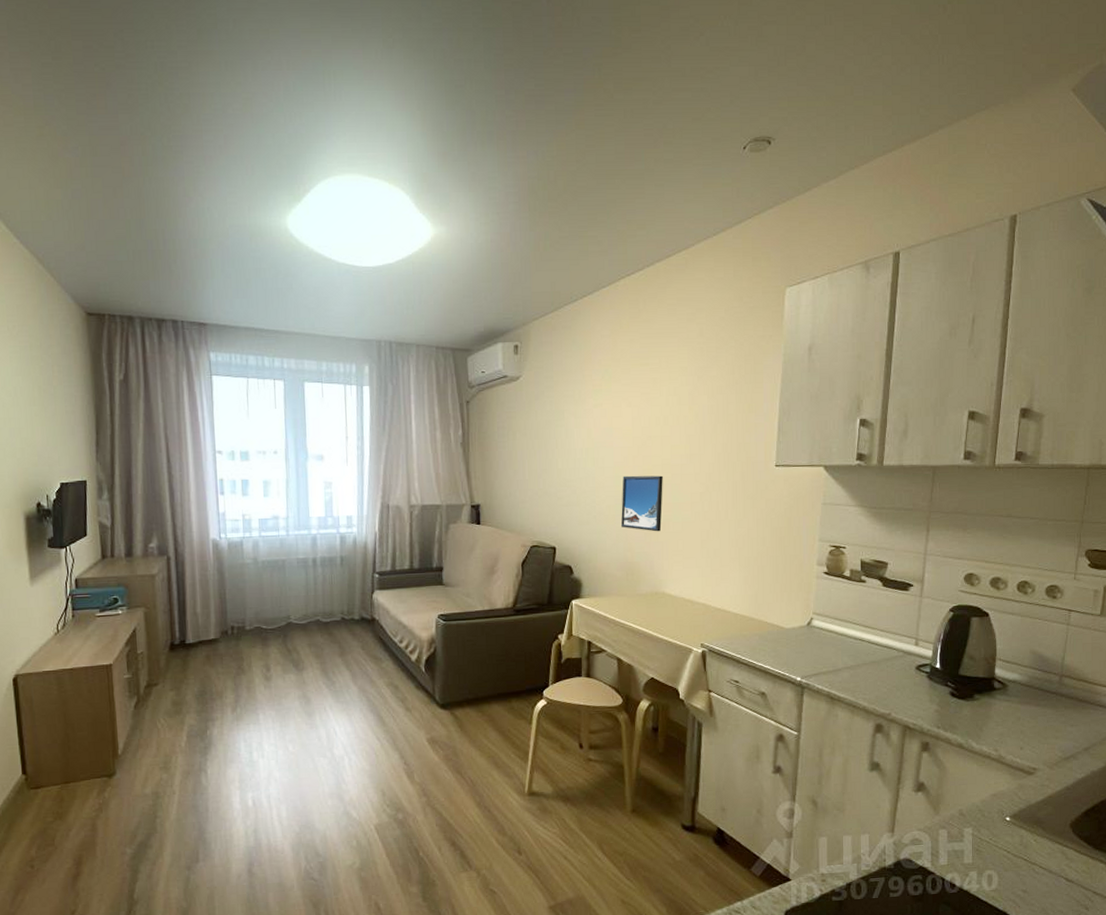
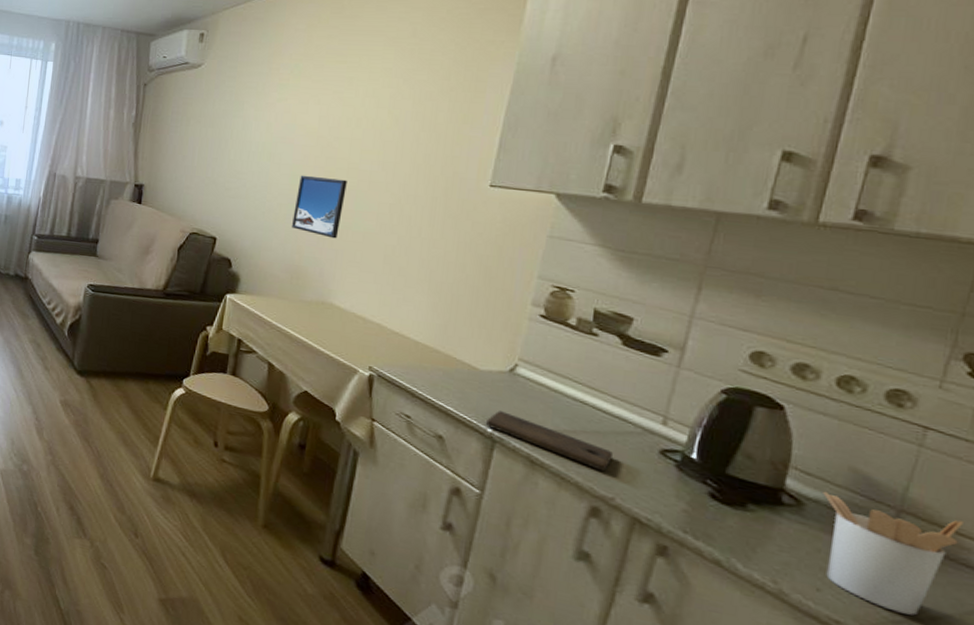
cutting board: none [796,660,886,694] -> present [486,410,613,472]
utensil holder: none [1017,672,1096,751] -> present [823,491,965,616]

